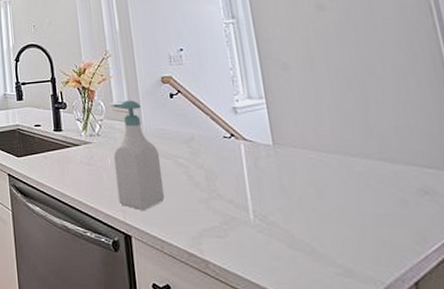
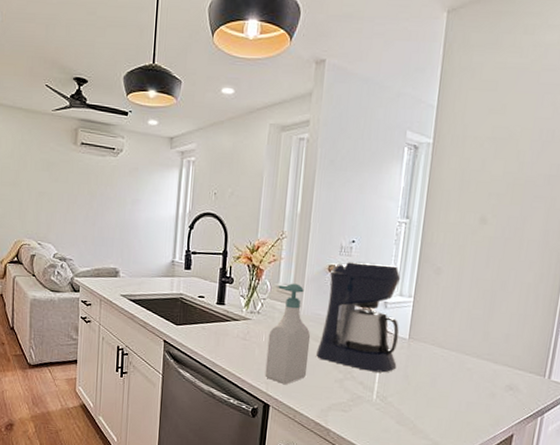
coffee maker: none [164,67,269,187] -> present [317,261,401,373]

